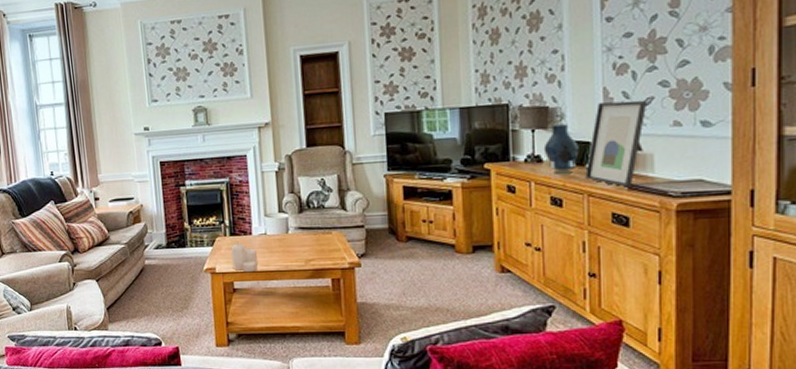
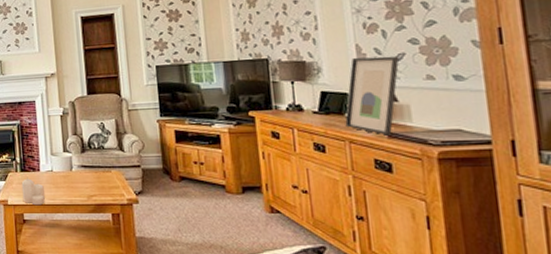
vase: present [543,124,579,175] -> none [303,77,338,123]

